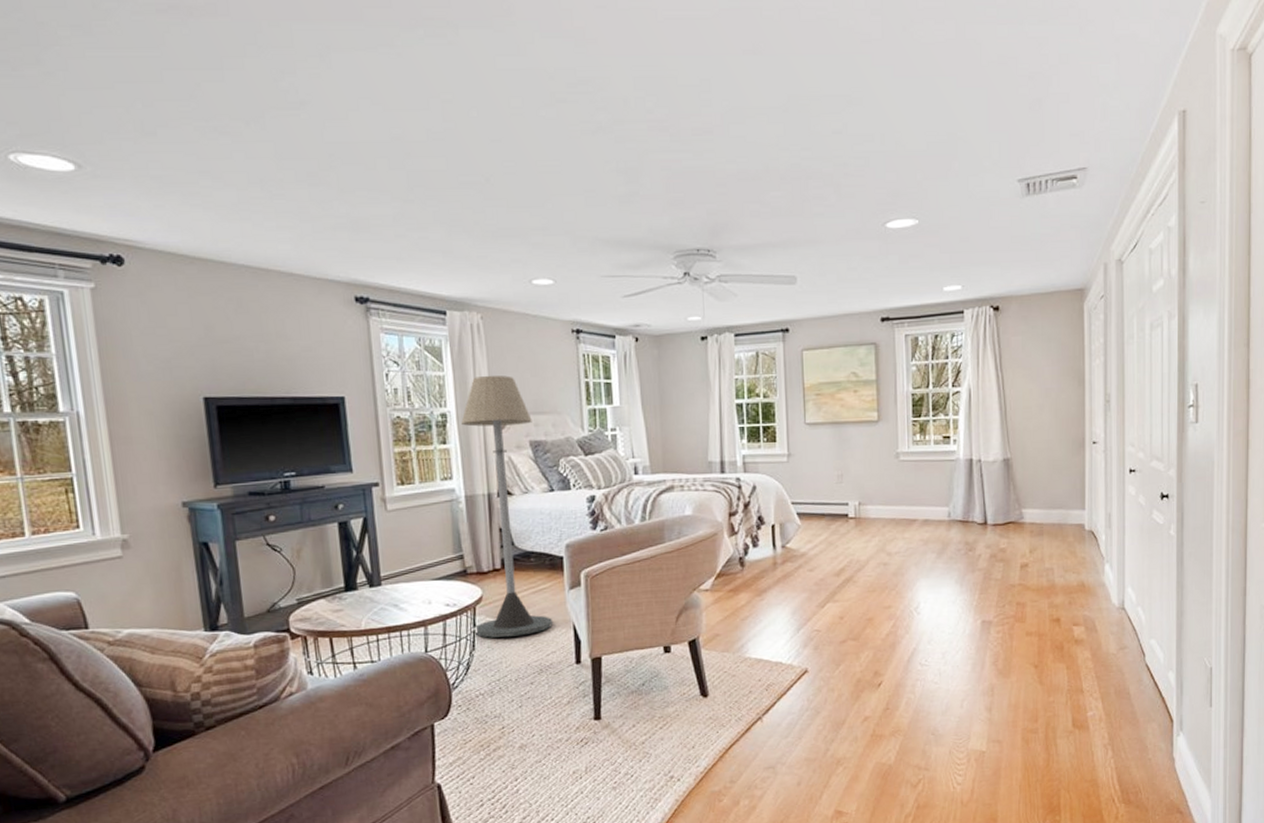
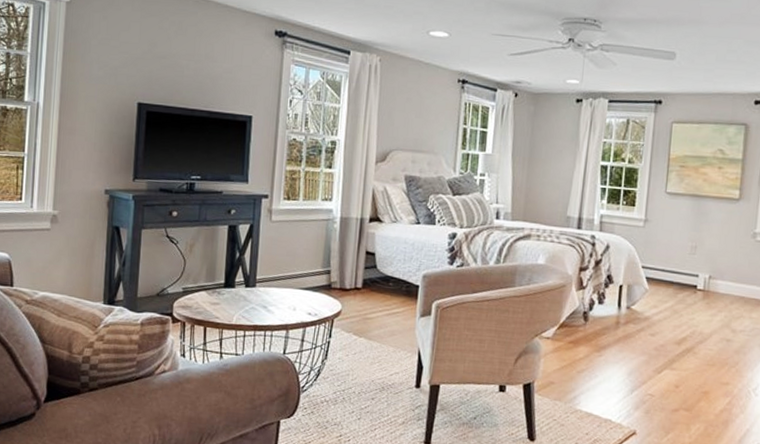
floor lamp: present [461,375,552,638] -> none [329,111,410,353]

